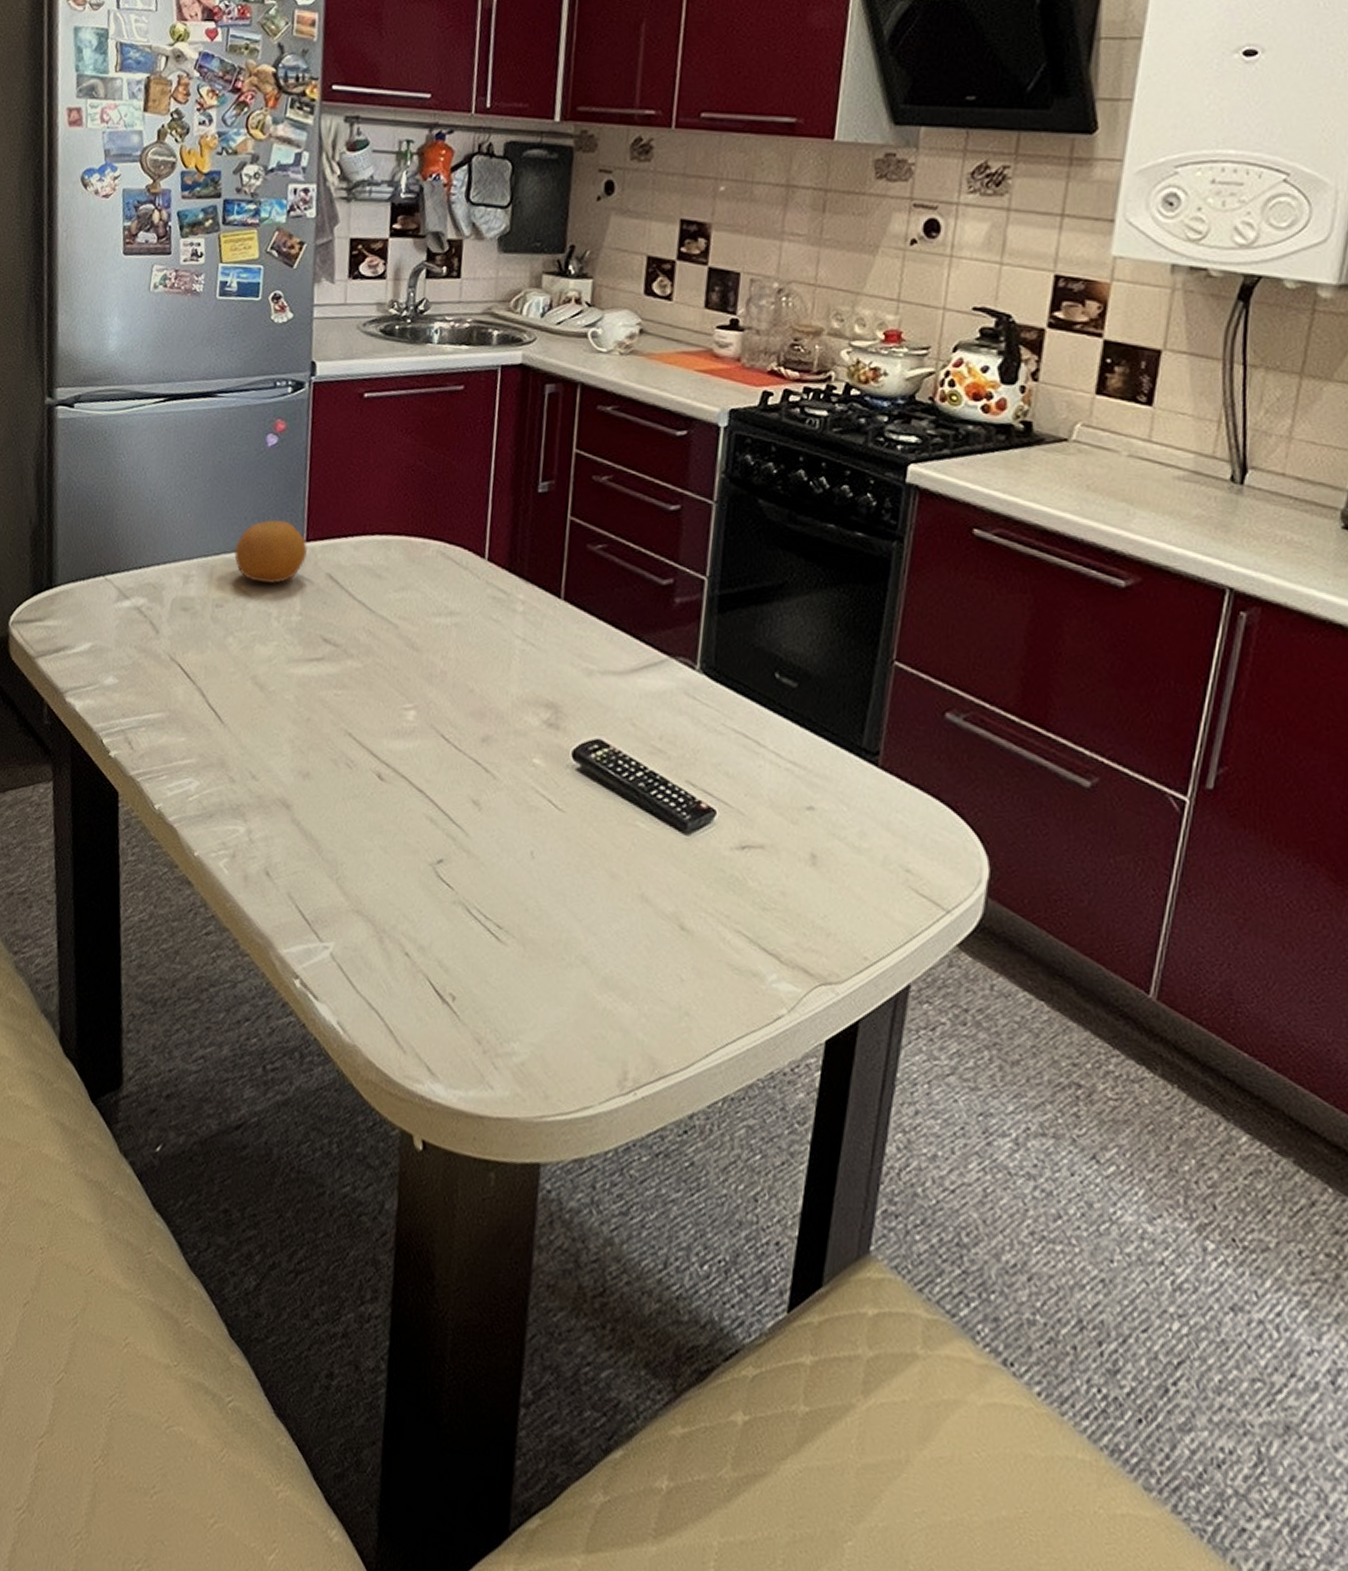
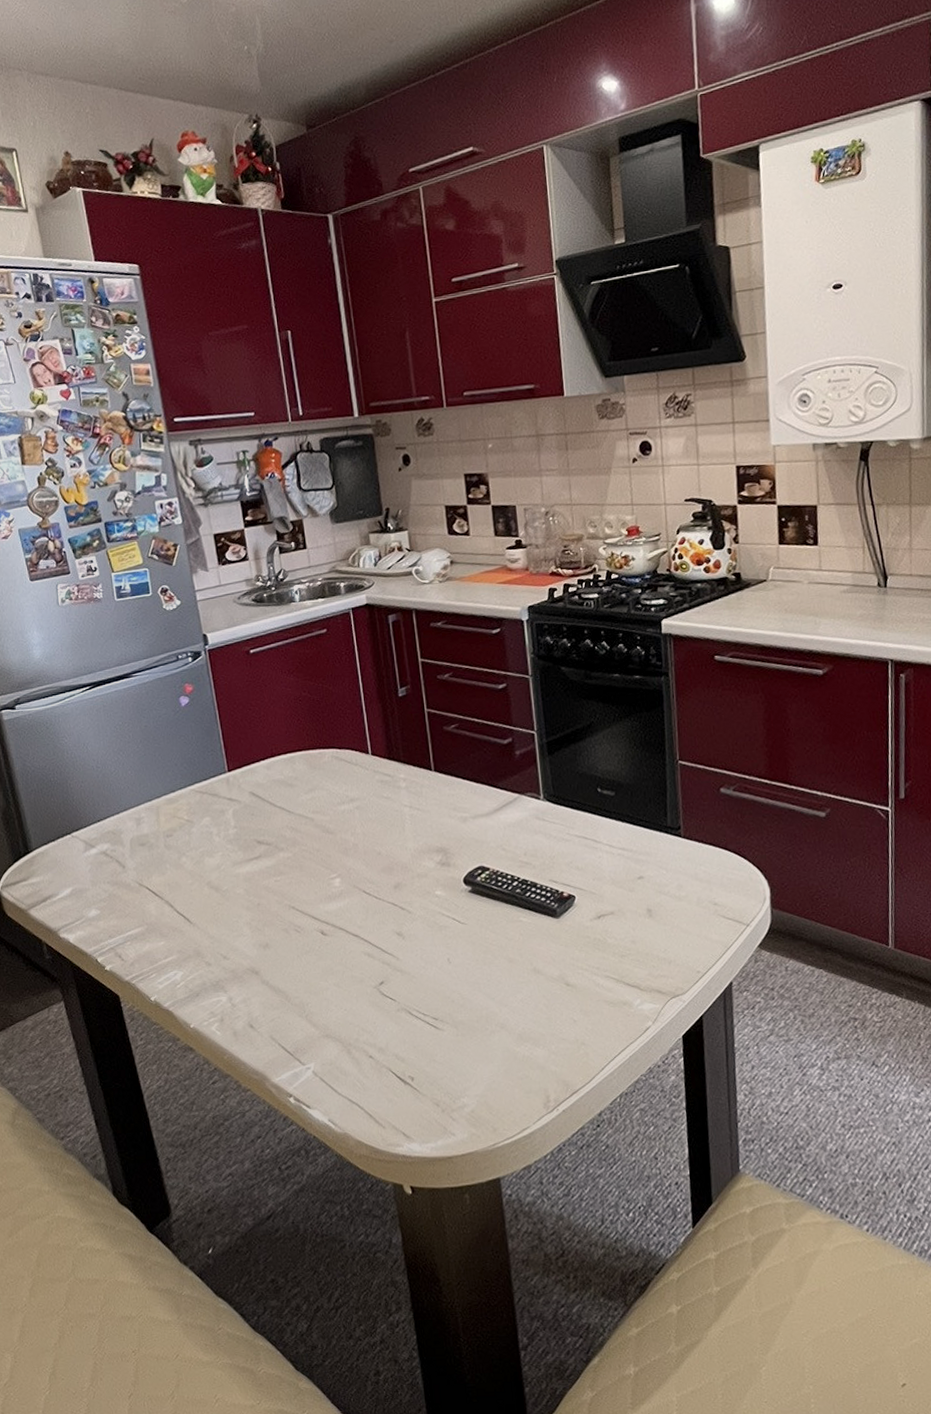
fruit: present [233,519,308,584] -> none [172,759,232,812]

